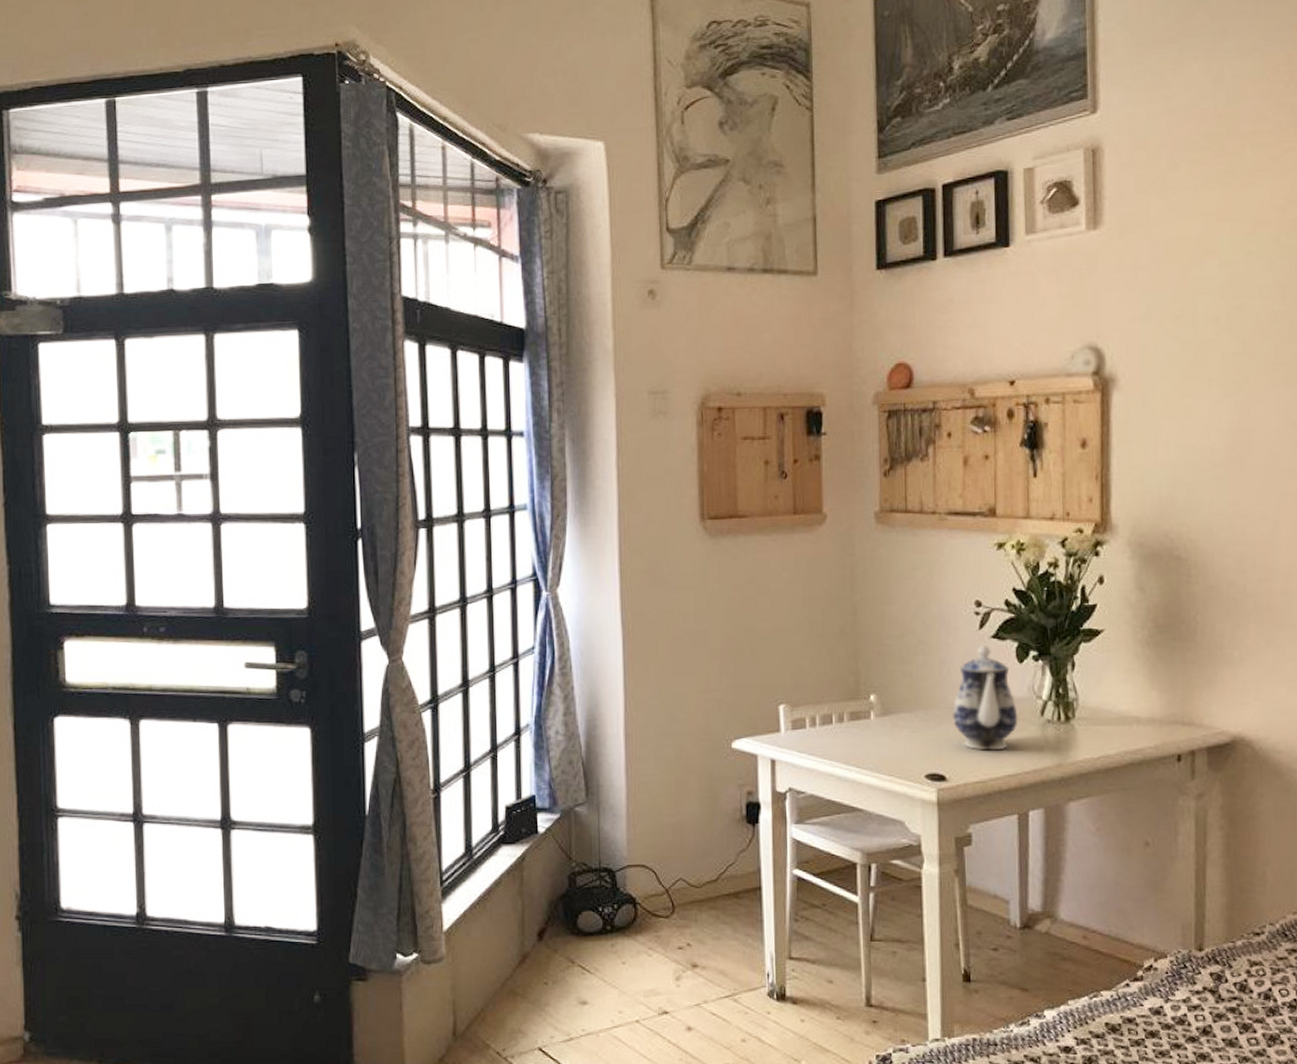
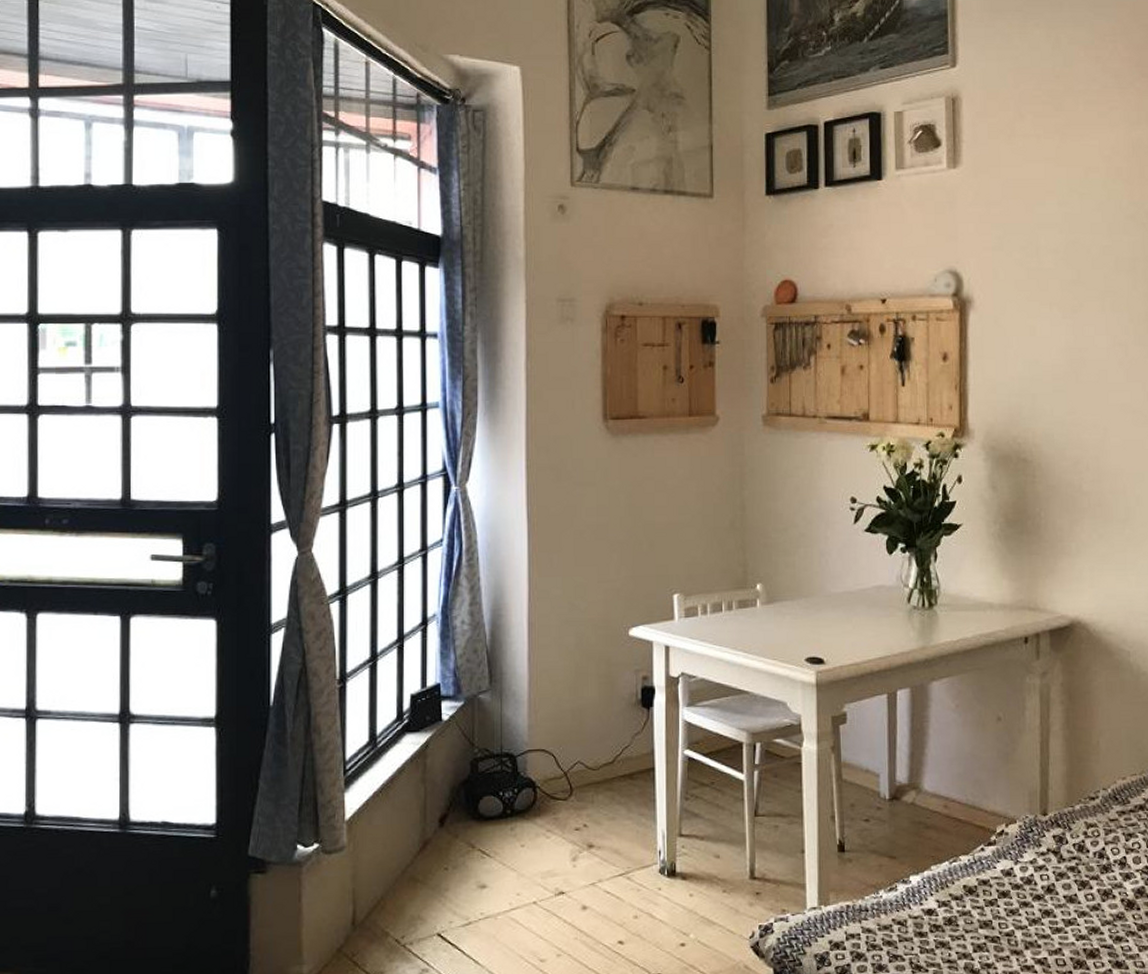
teapot: present [952,646,1018,751] -> none [830,538,888,636]

